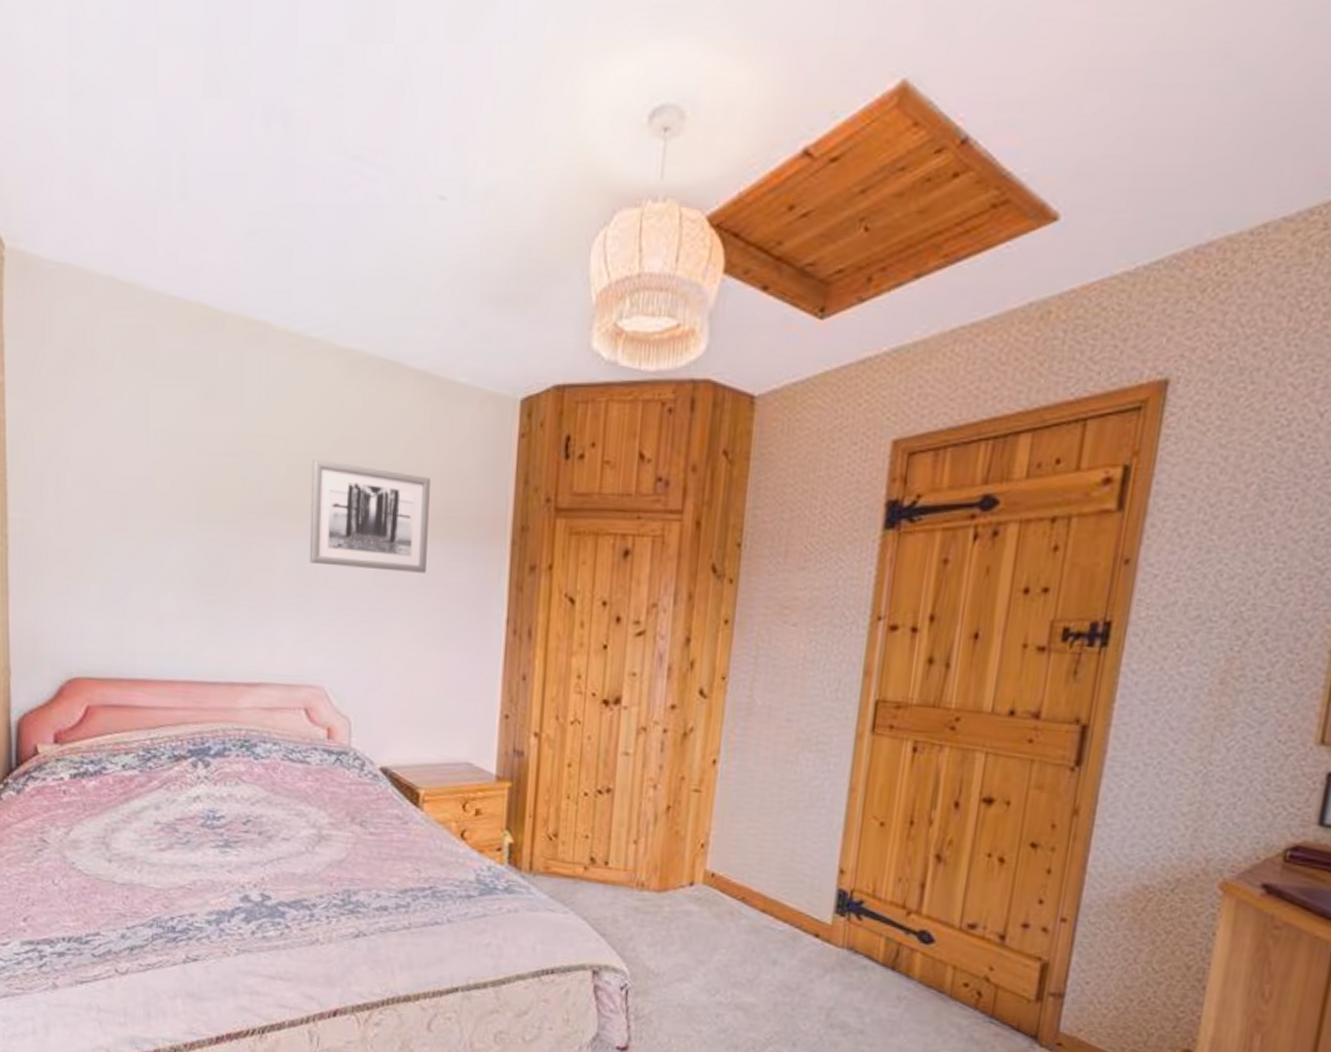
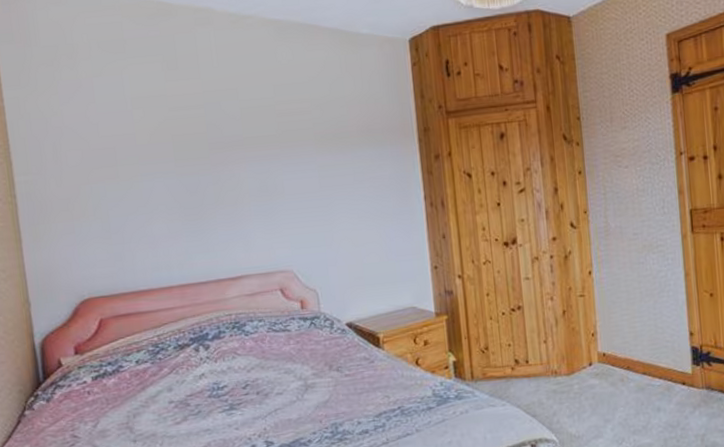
wall art: present [309,460,430,573] -> none [259,102,359,179]

